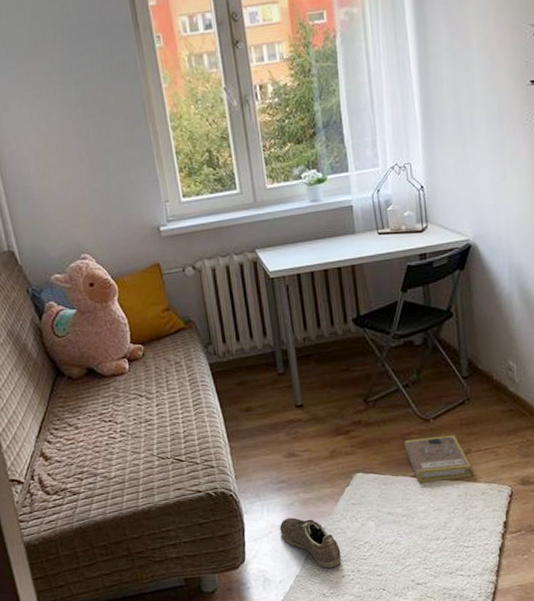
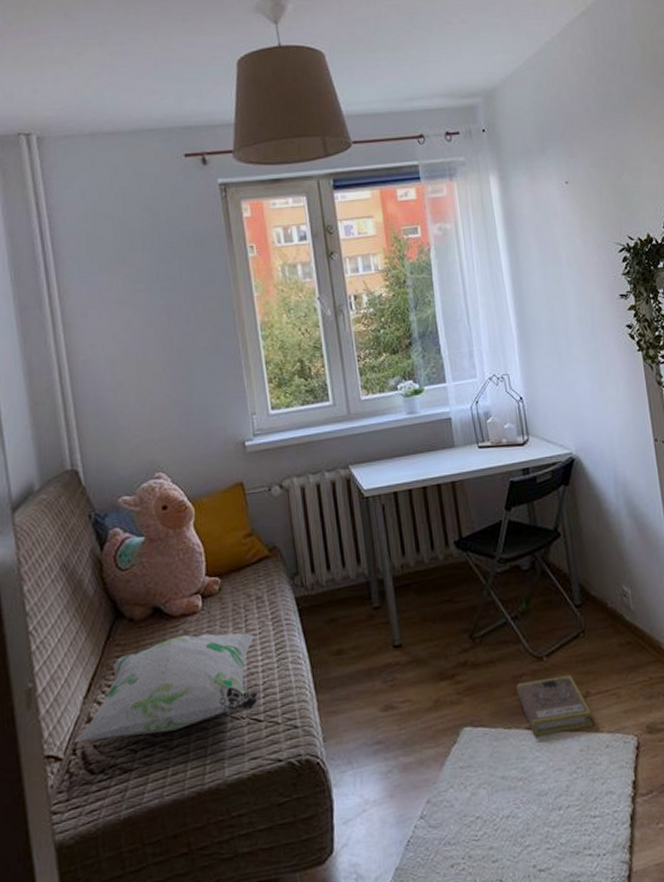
decorative pillow: none [32,391,181,470] -> present [74,632,259,742]
sneaker: present [279,517,342,569] -> none [375,789,450,856]

